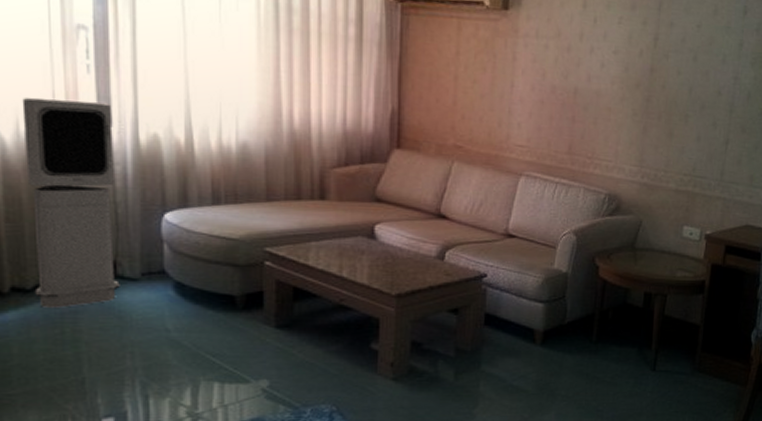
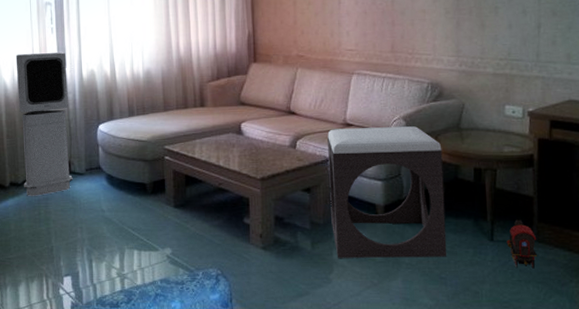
footstool: none [480,239,613,390] -> present [327,126,447,258]
toy train: none [668,347,697,399] -> present [506,218,537,269]

